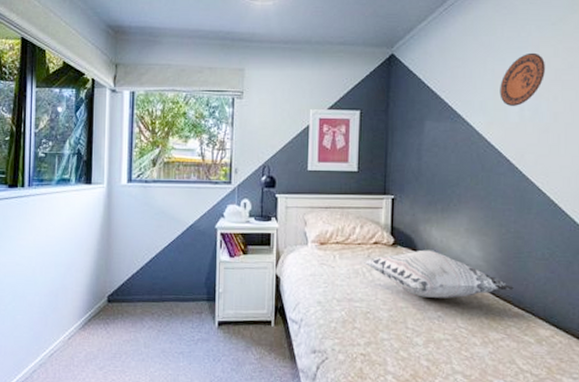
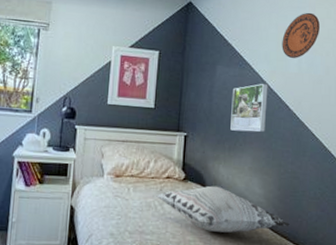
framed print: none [443,136,485,191] -> present [230,83,268,132]

